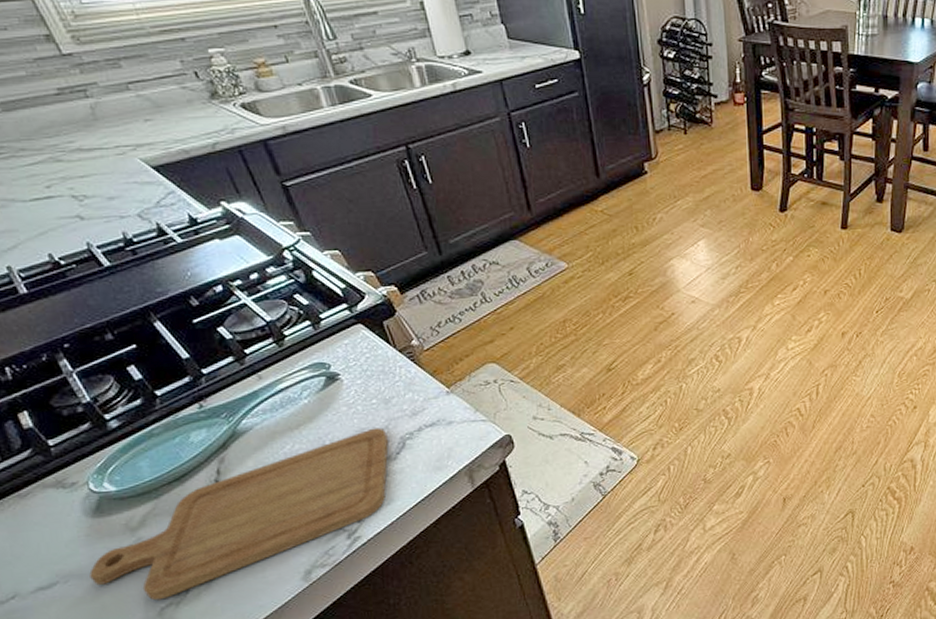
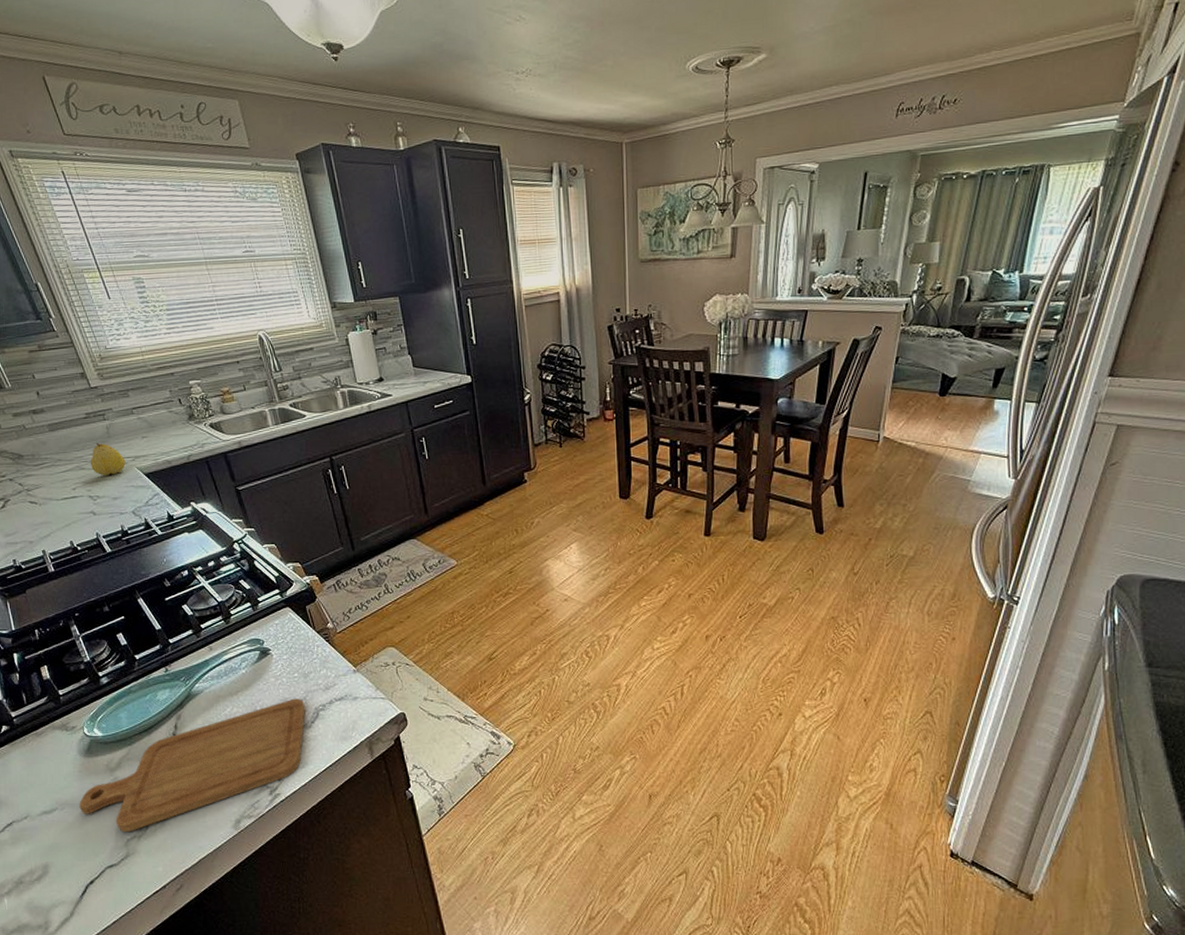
fruit: none [69,126,123,169] -> present [90,442,126,475]

